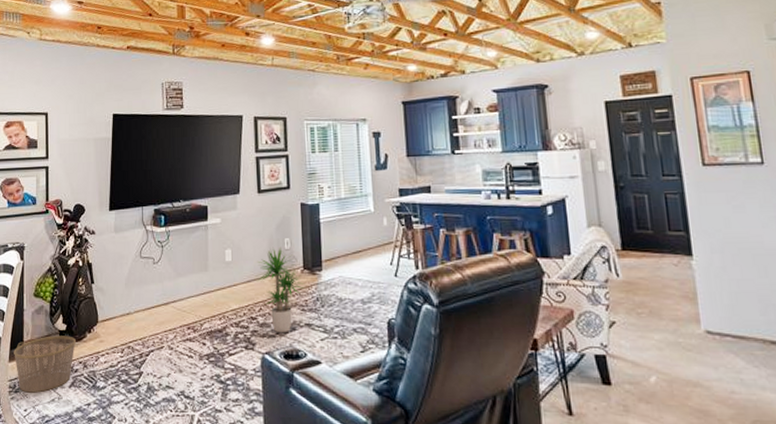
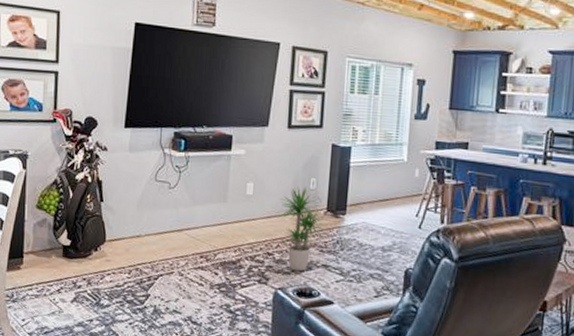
basket: present [14,335,76,393] -> none [12,250,80,305]

